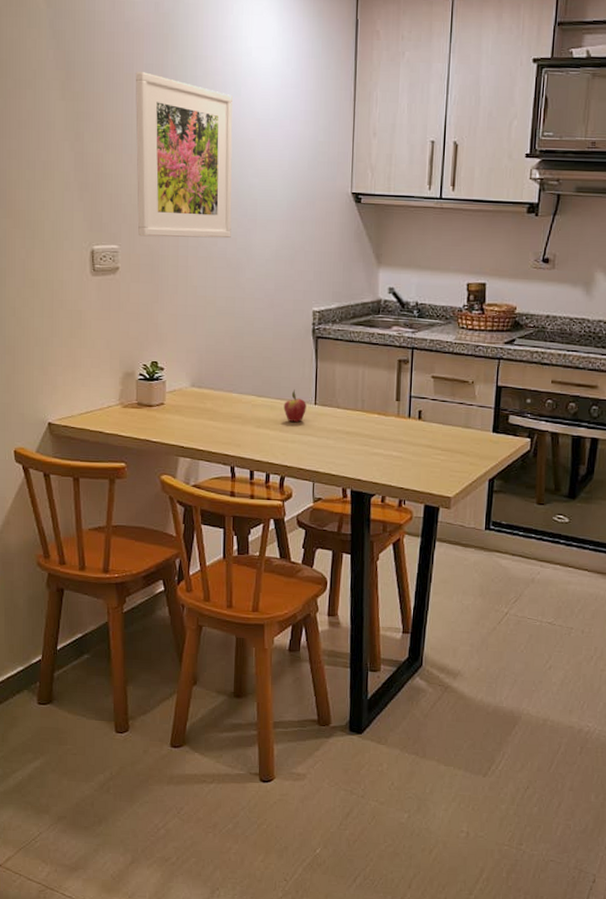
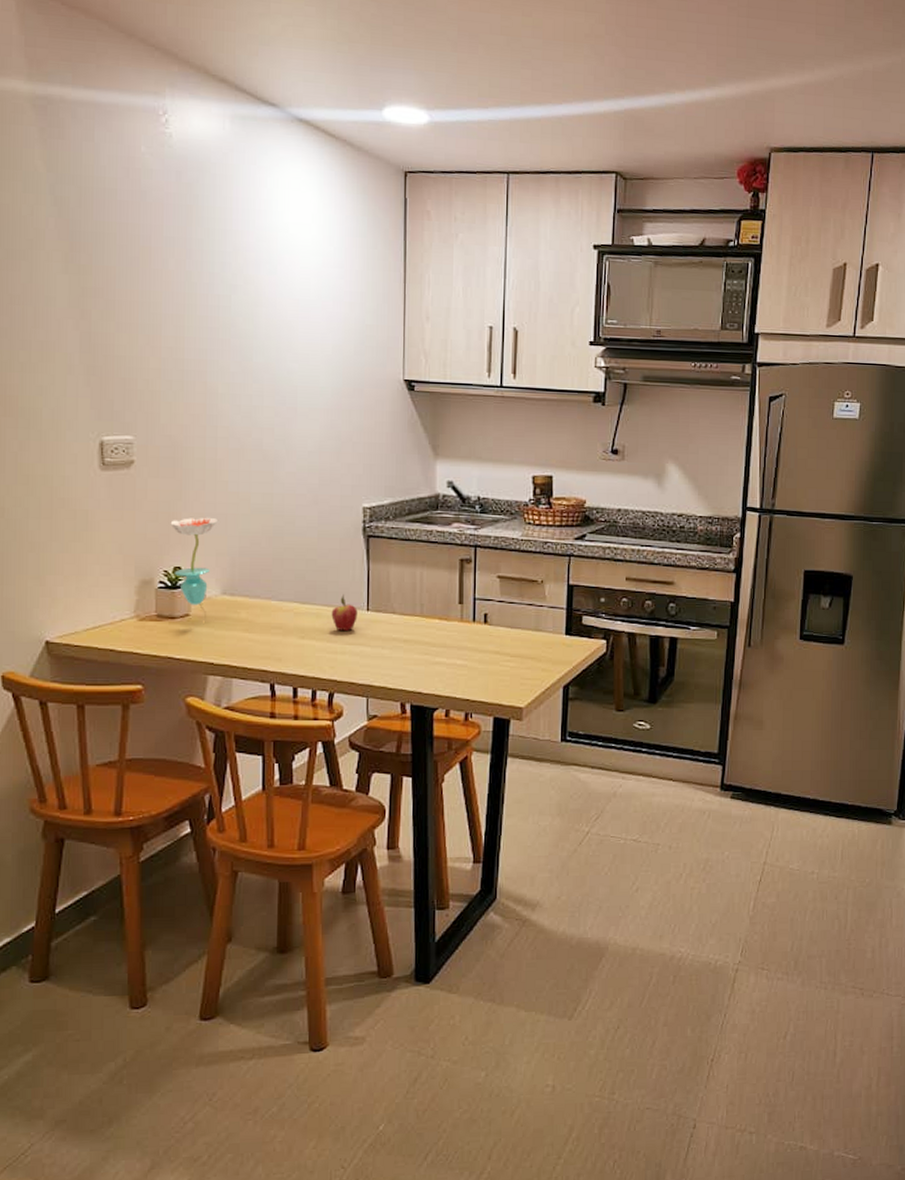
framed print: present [135,72,233,239] -> none [153,245,268,429]
flower: none [148,318,188,406] -> present [170,517,218,617]

